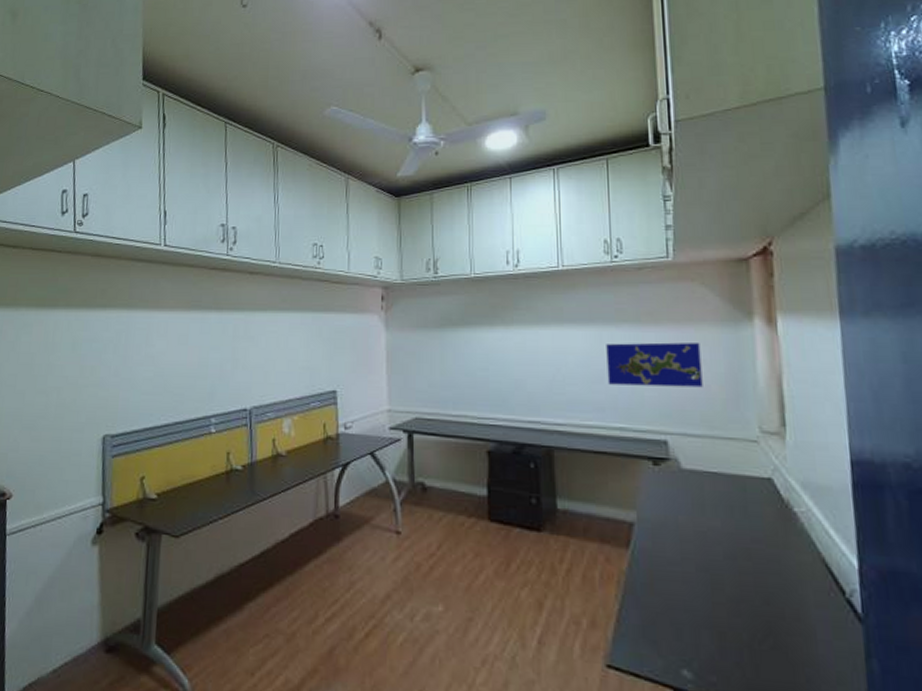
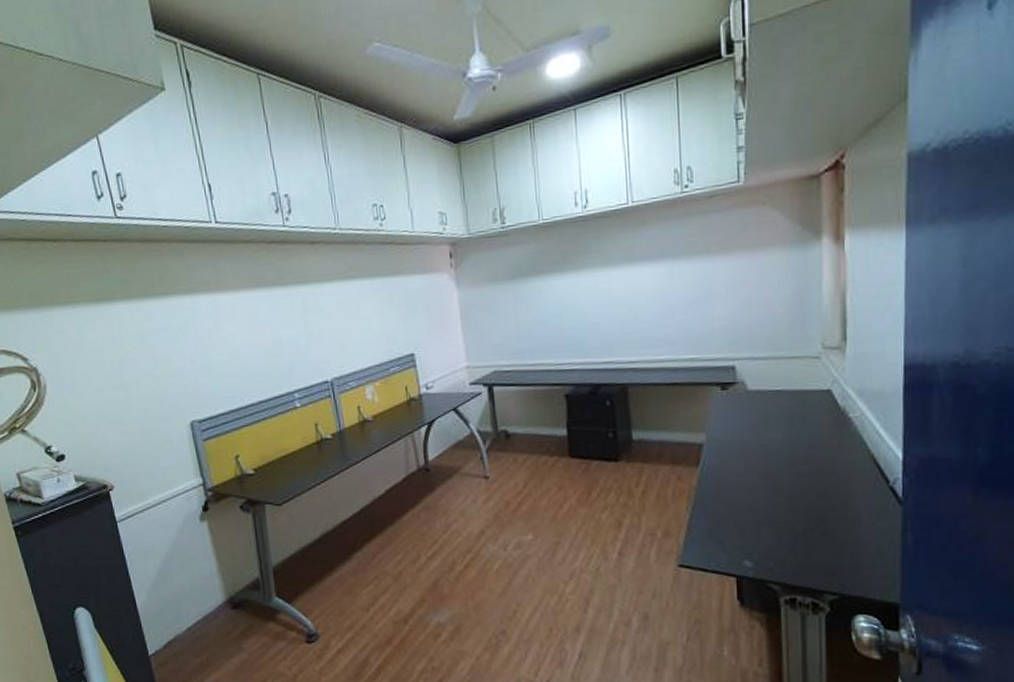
world map: present [606,342,703,388] -> none [677,268,770,319]

